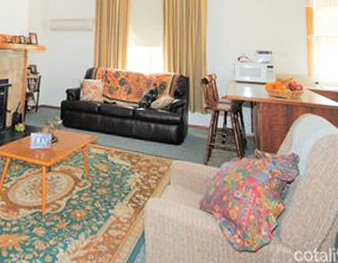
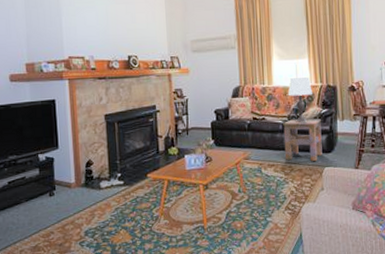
side table: none [132,106,173,153] -> present [283,119,322,162]
lamp: none [140,64,165,110] -> present [287,76,313,122]

